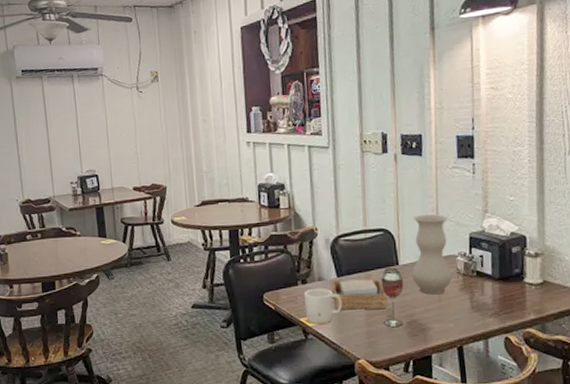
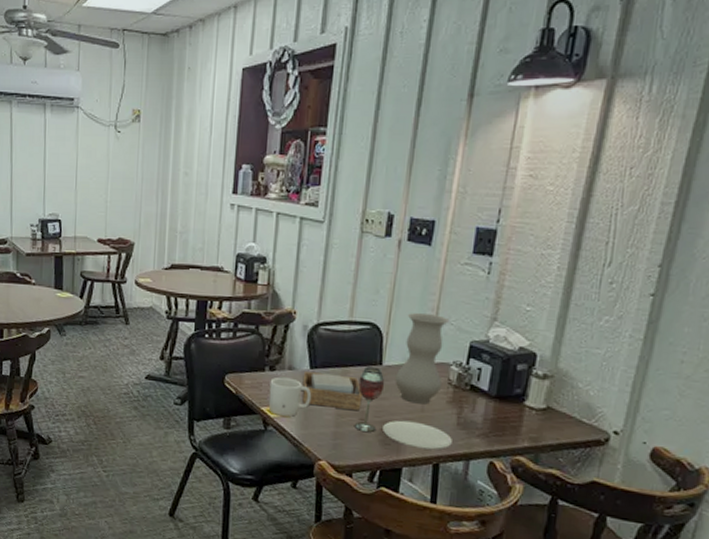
plate: none [409,311,470,335] -> present [383,420,452,450]

